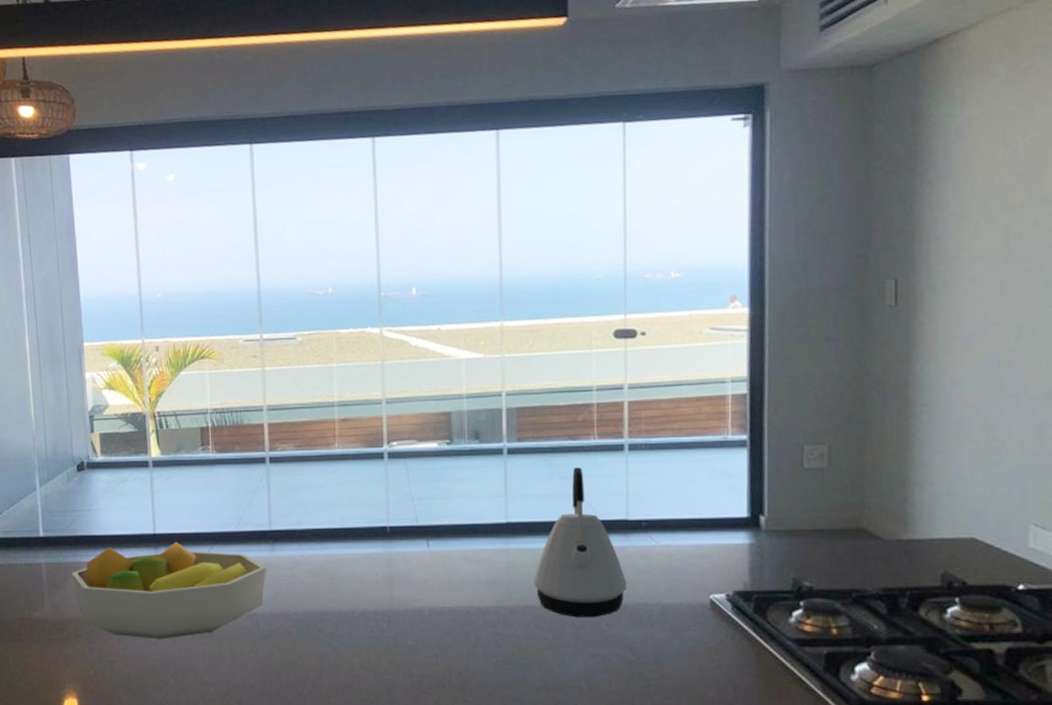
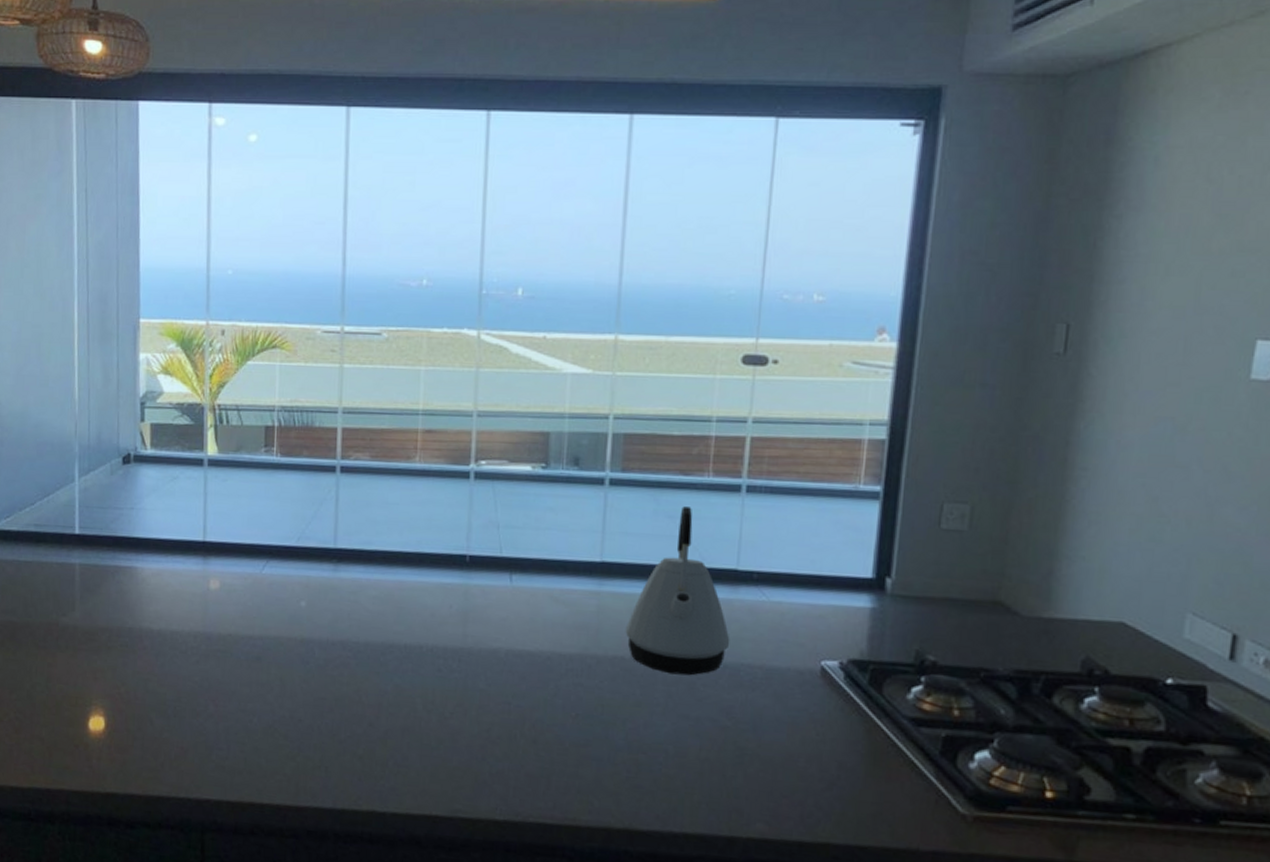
fruit bowl: present [72,541,267,639] -> none [108,551,328,660]

